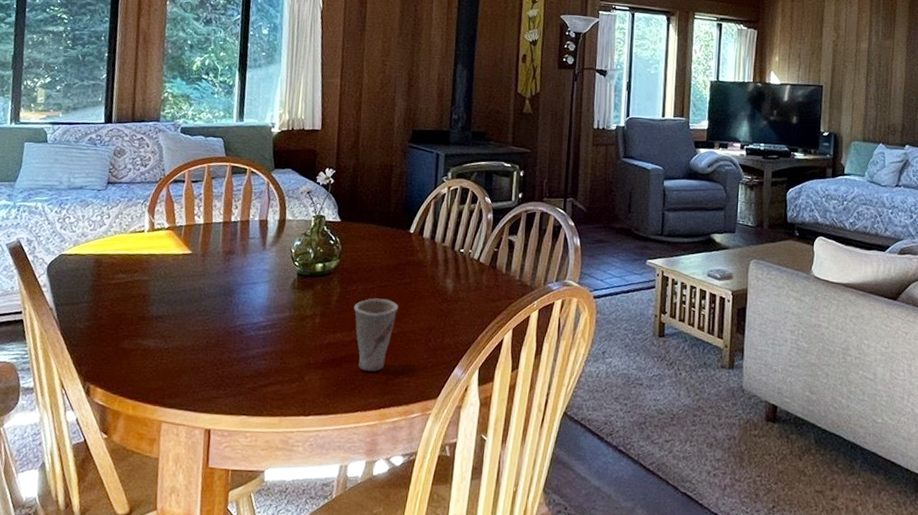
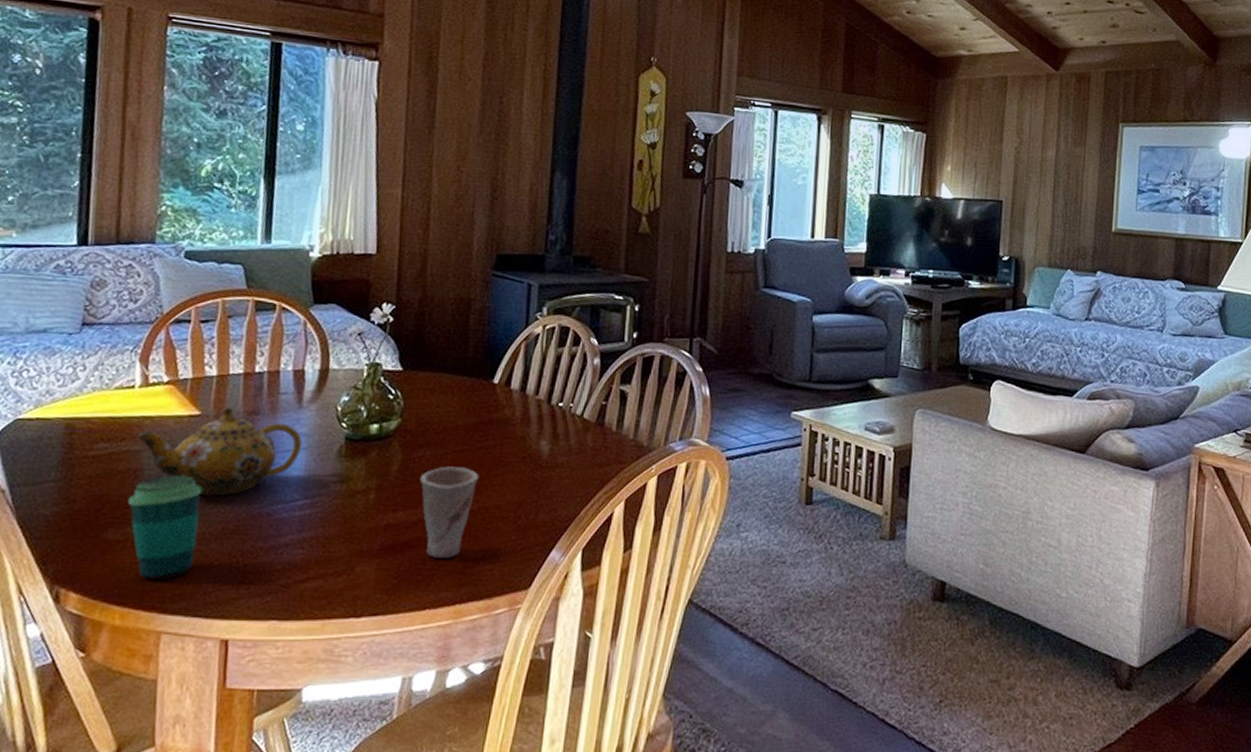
cup: none [138,300,193,381] -> present [127,475,203,580]
teapot: none [147,249,266,317] -> present [138,408,303,496]

